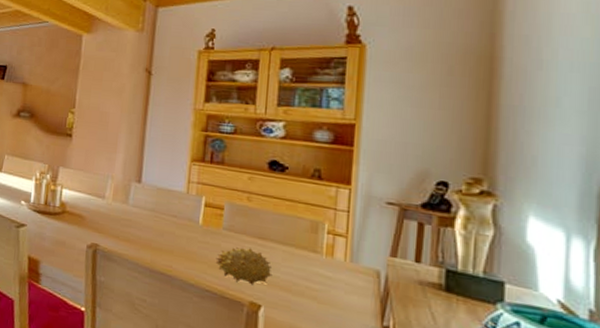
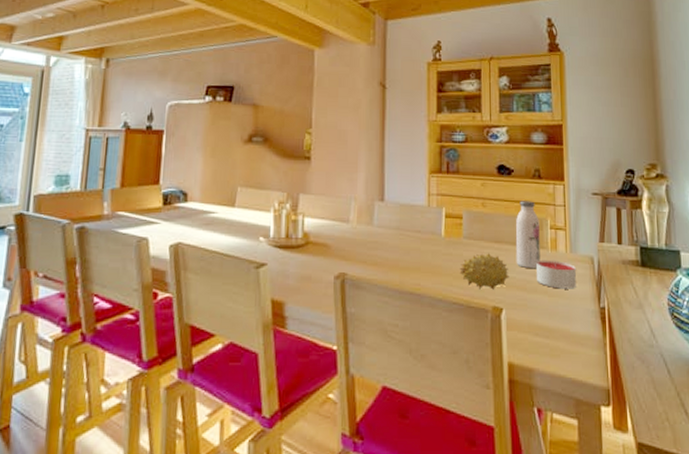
water bottle: none [281,200,315,273] -> present [515,201,540,269]
candle: none [304,264,355,301] -> present [536,260,576,289]

